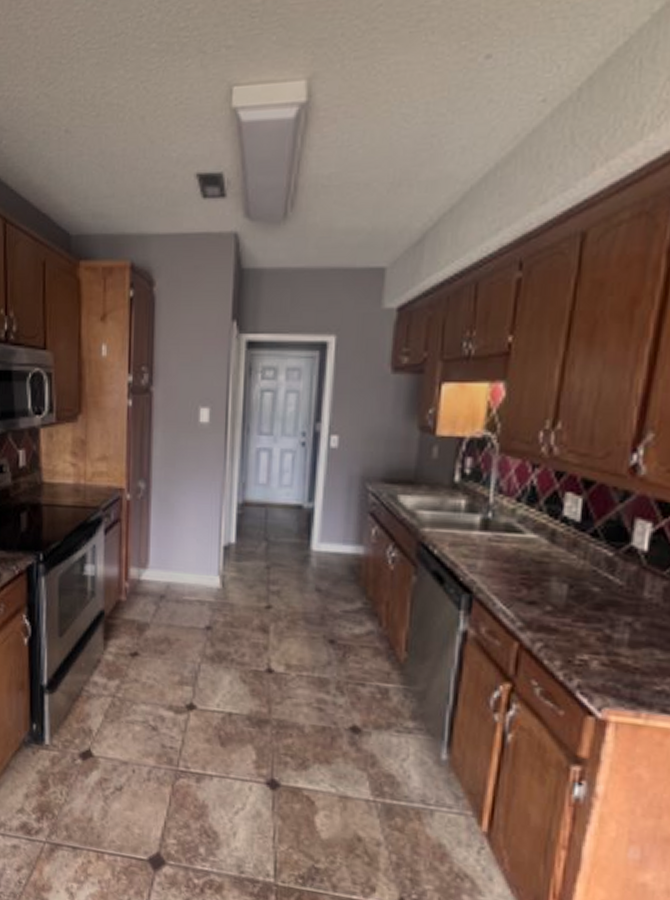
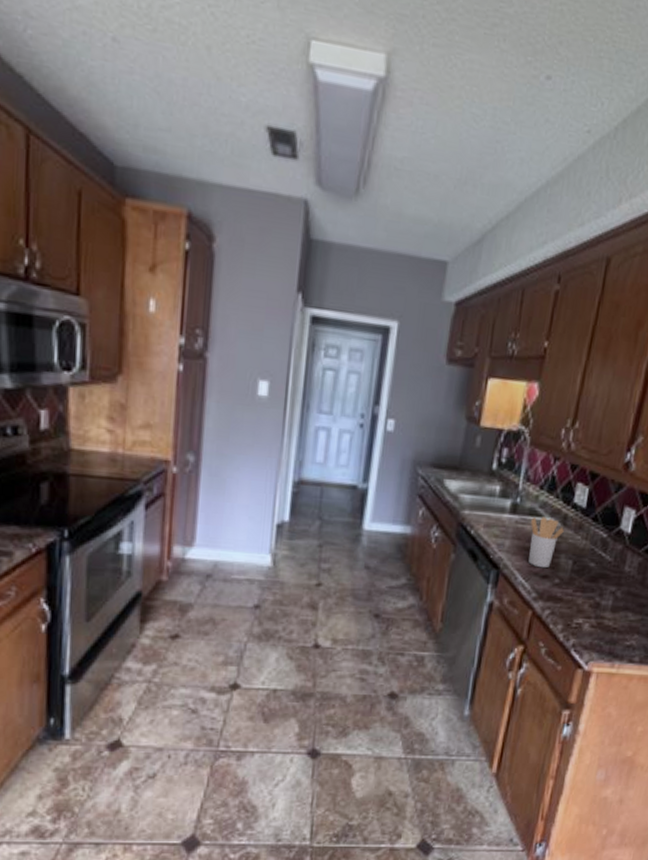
utensil holder: none [508,533,553,593] -> present [528,517,564,569]

